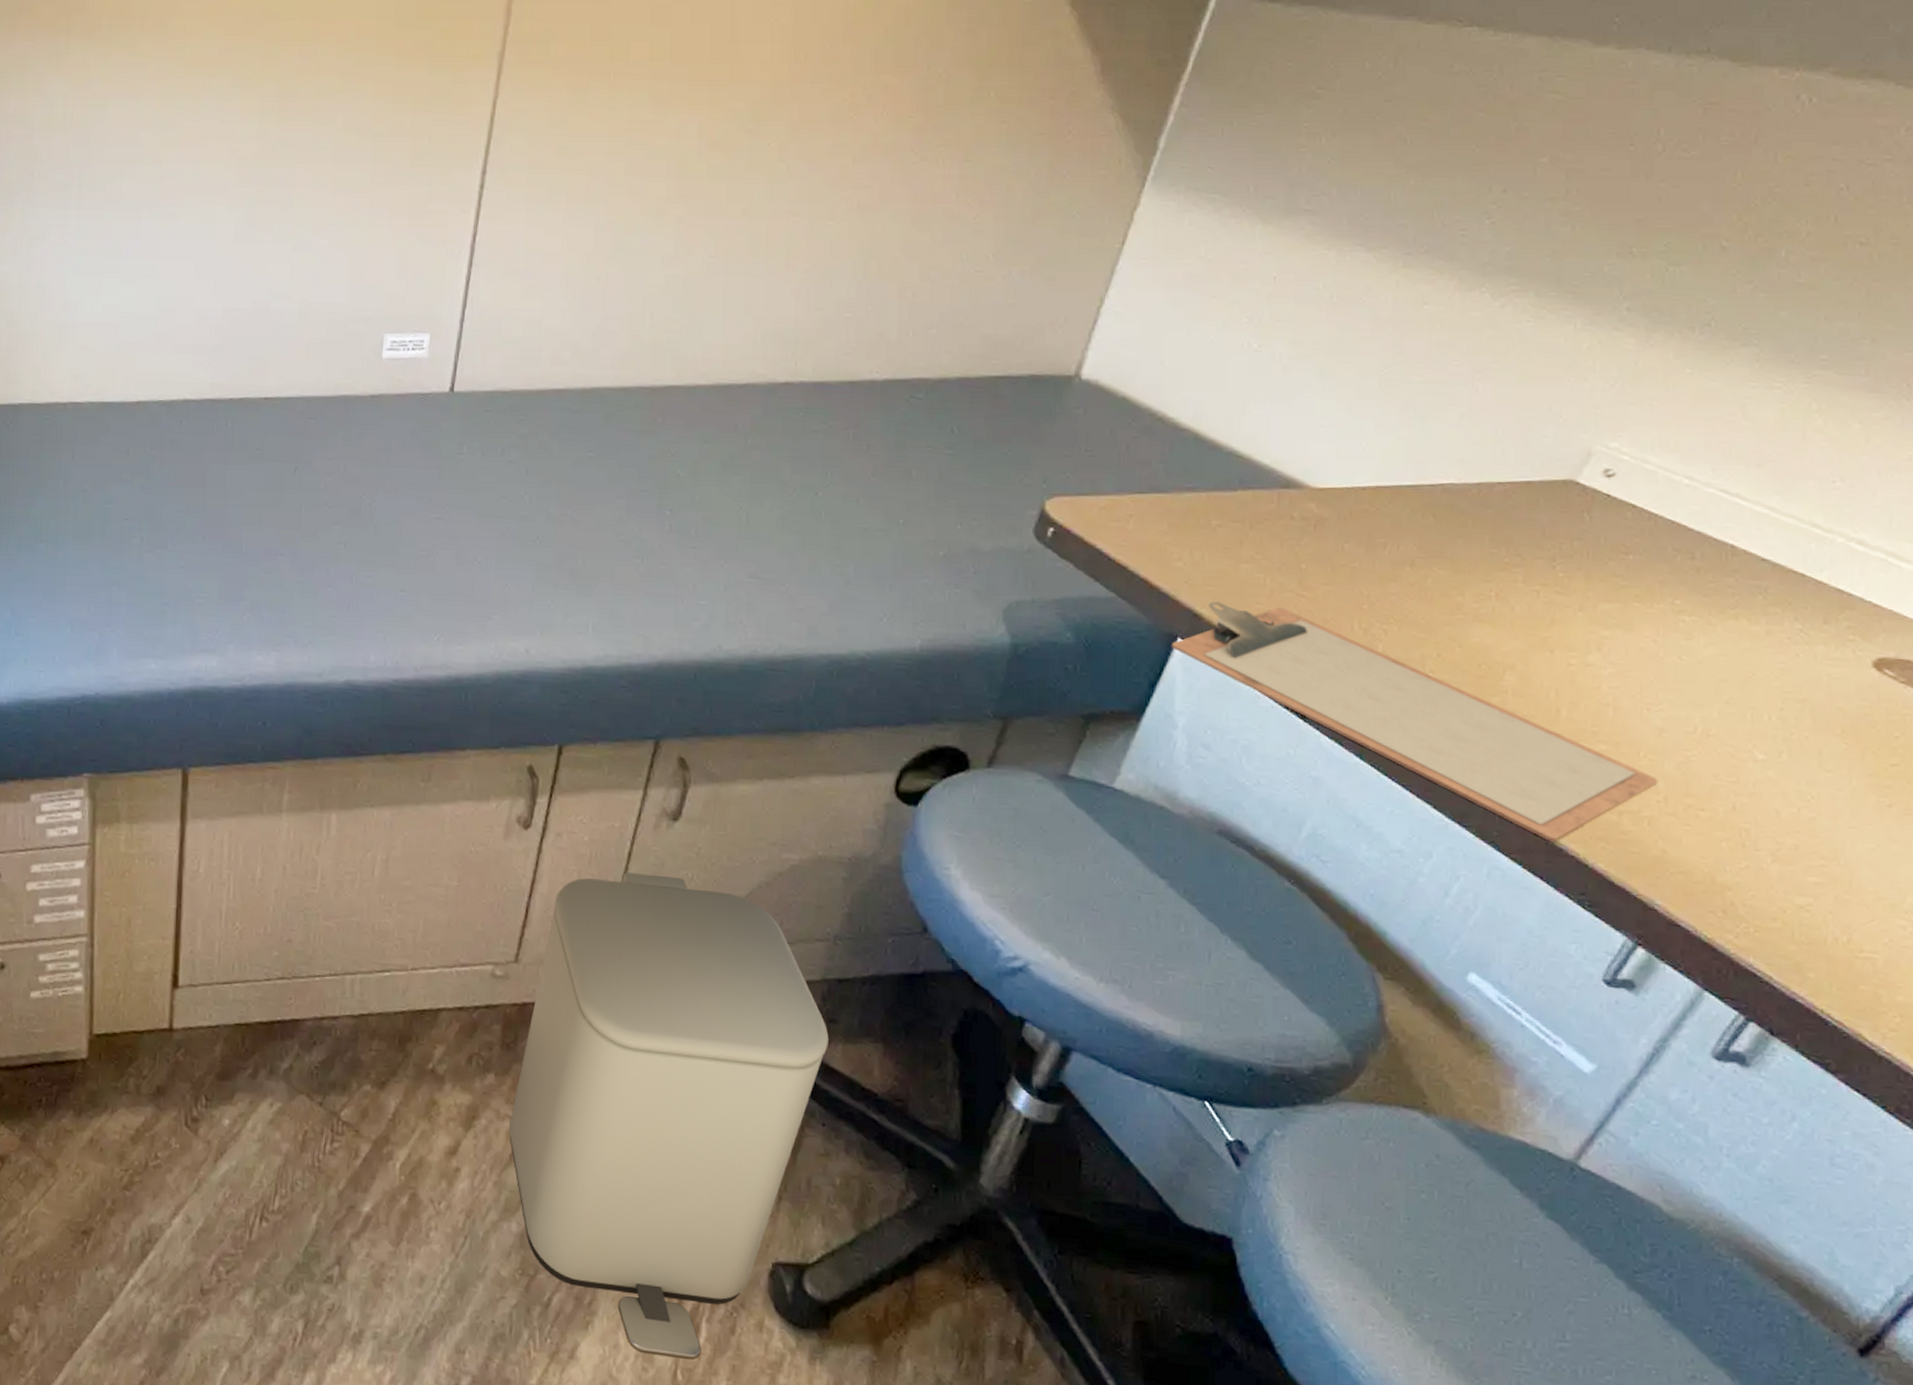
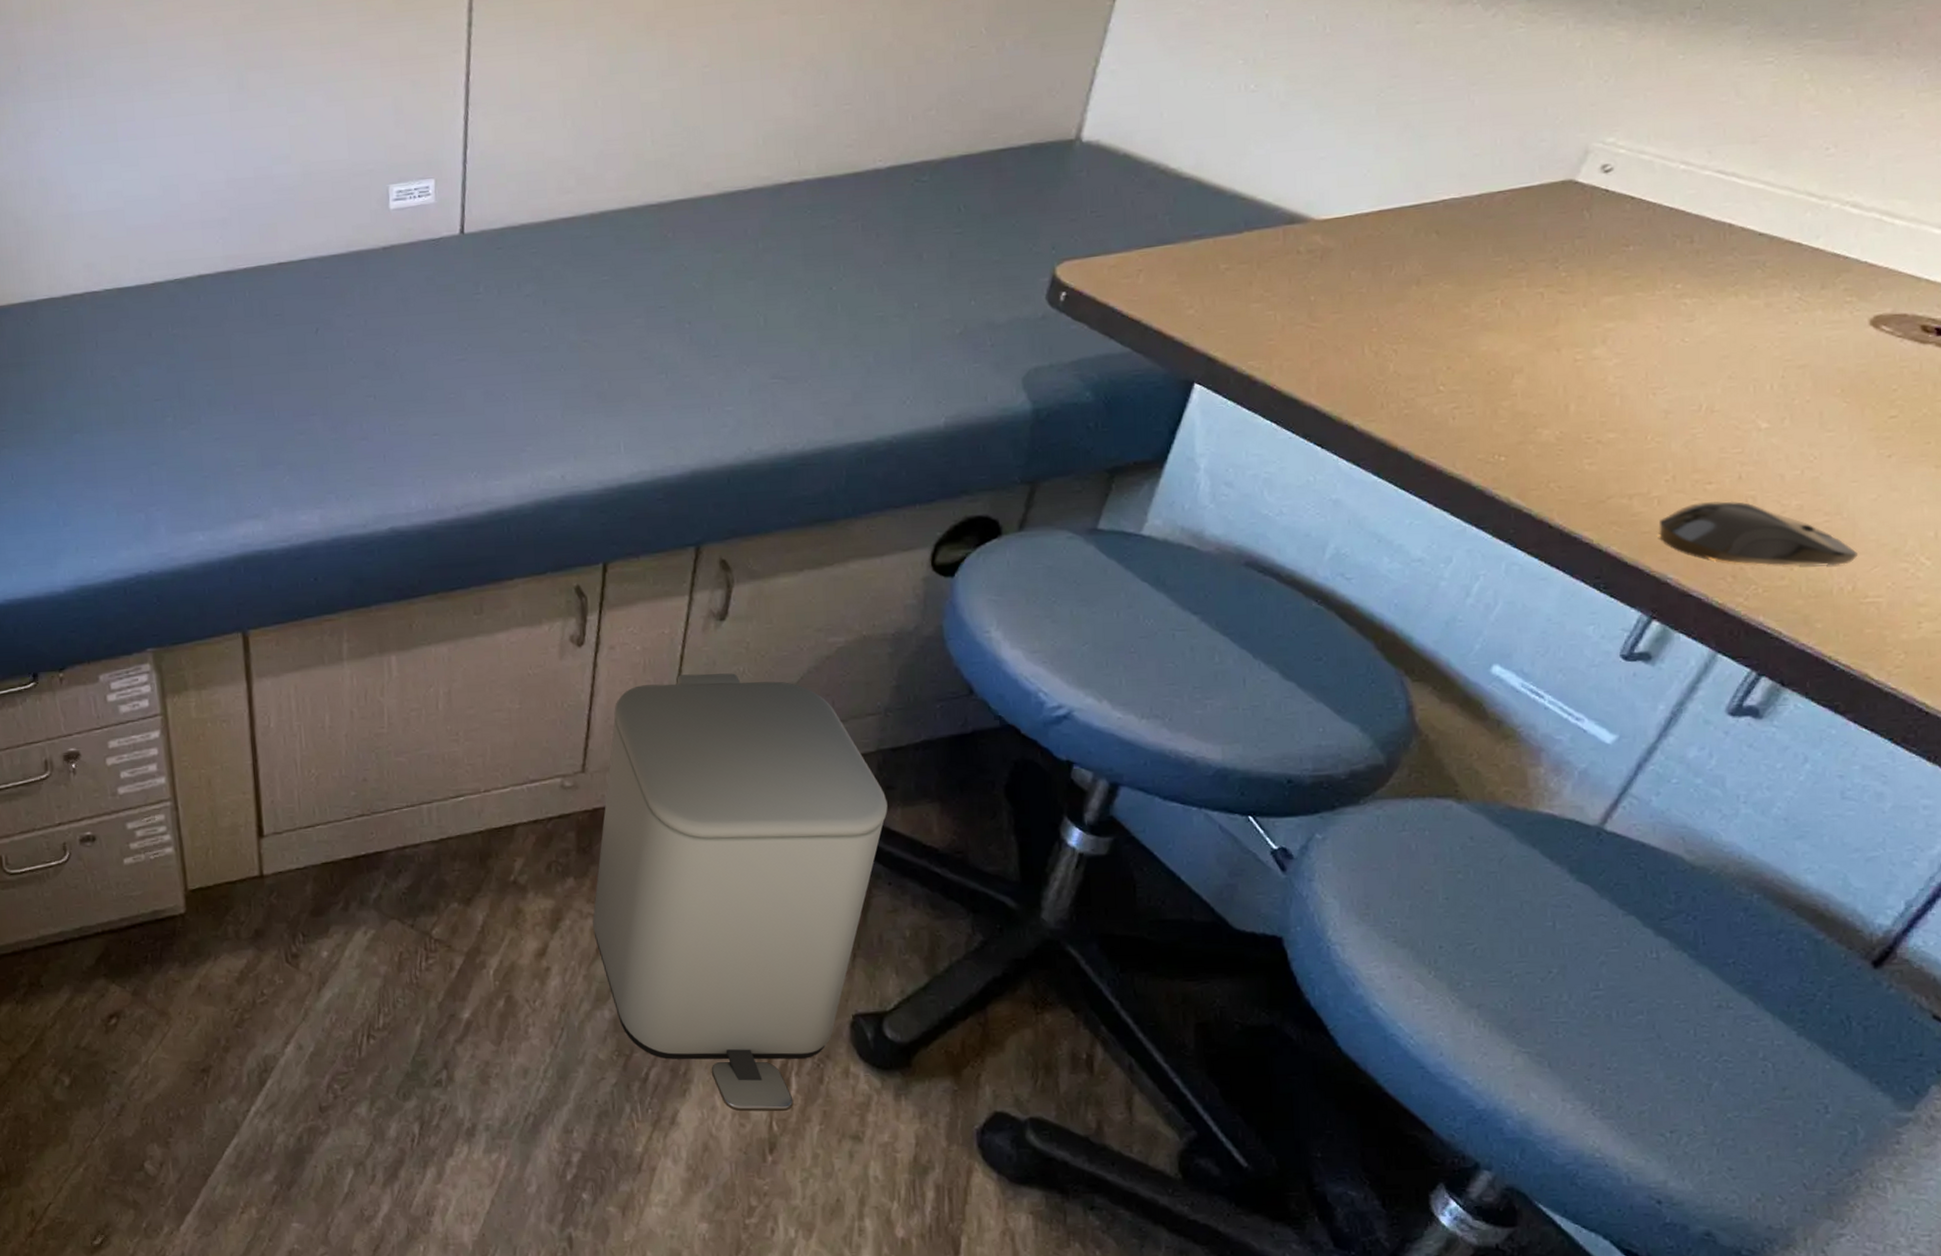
clipboard: present [1171,601,1658,842] -> none [1188,341,1666,532]
computer mouse: none [1646,828,1854,914] -> present [1657,501,1858,566]

